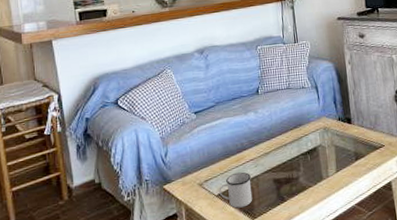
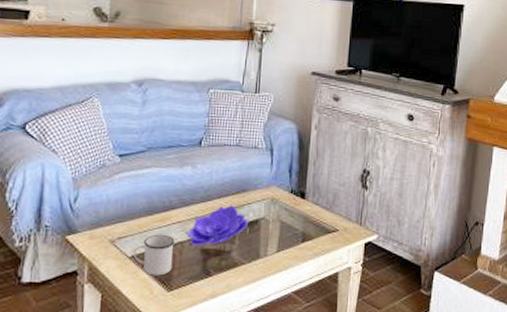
decorative bowl: none [258,137,308,178] -> present [185,204,248,247]

